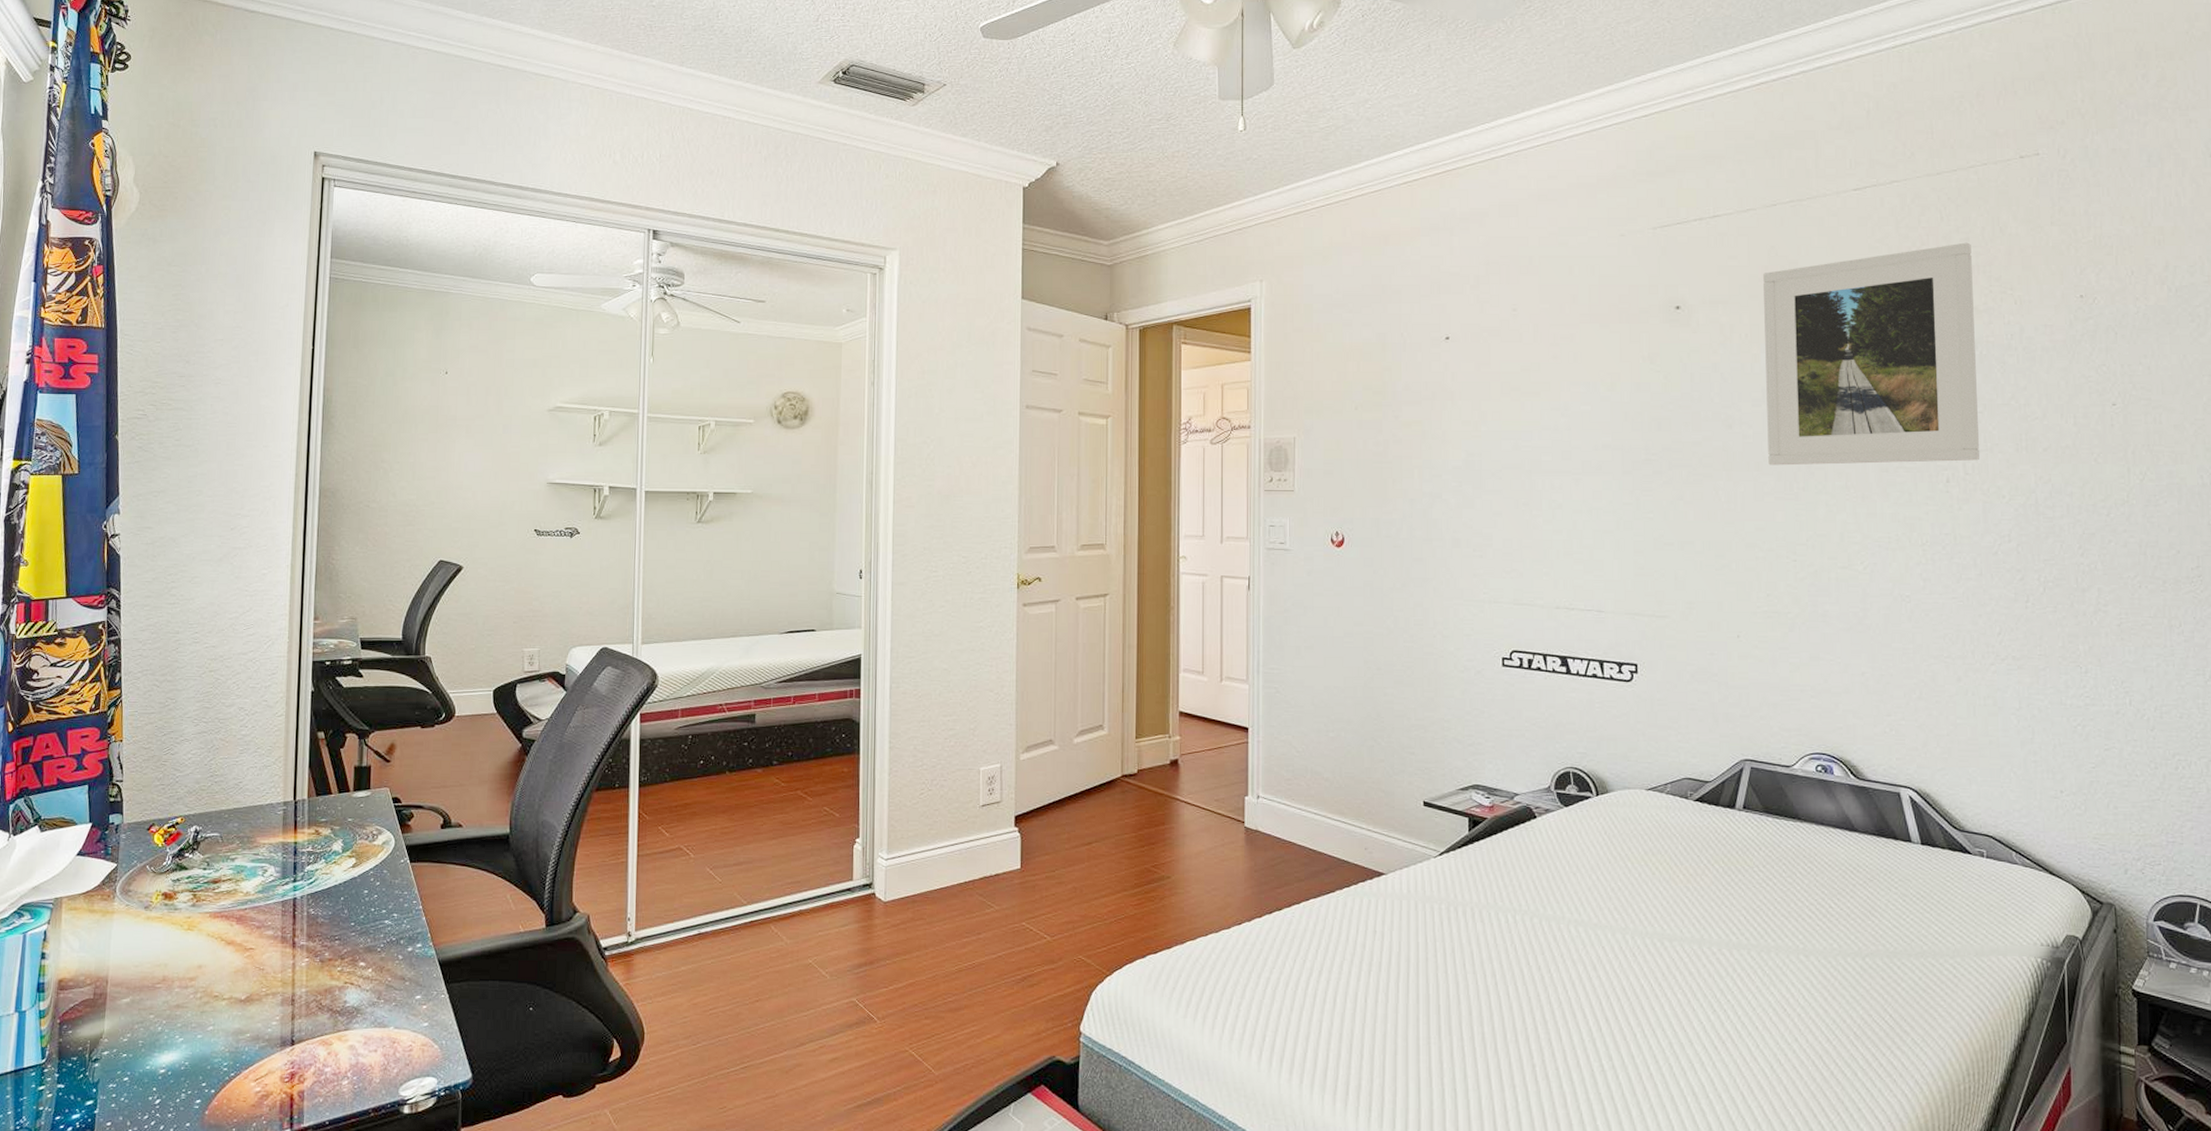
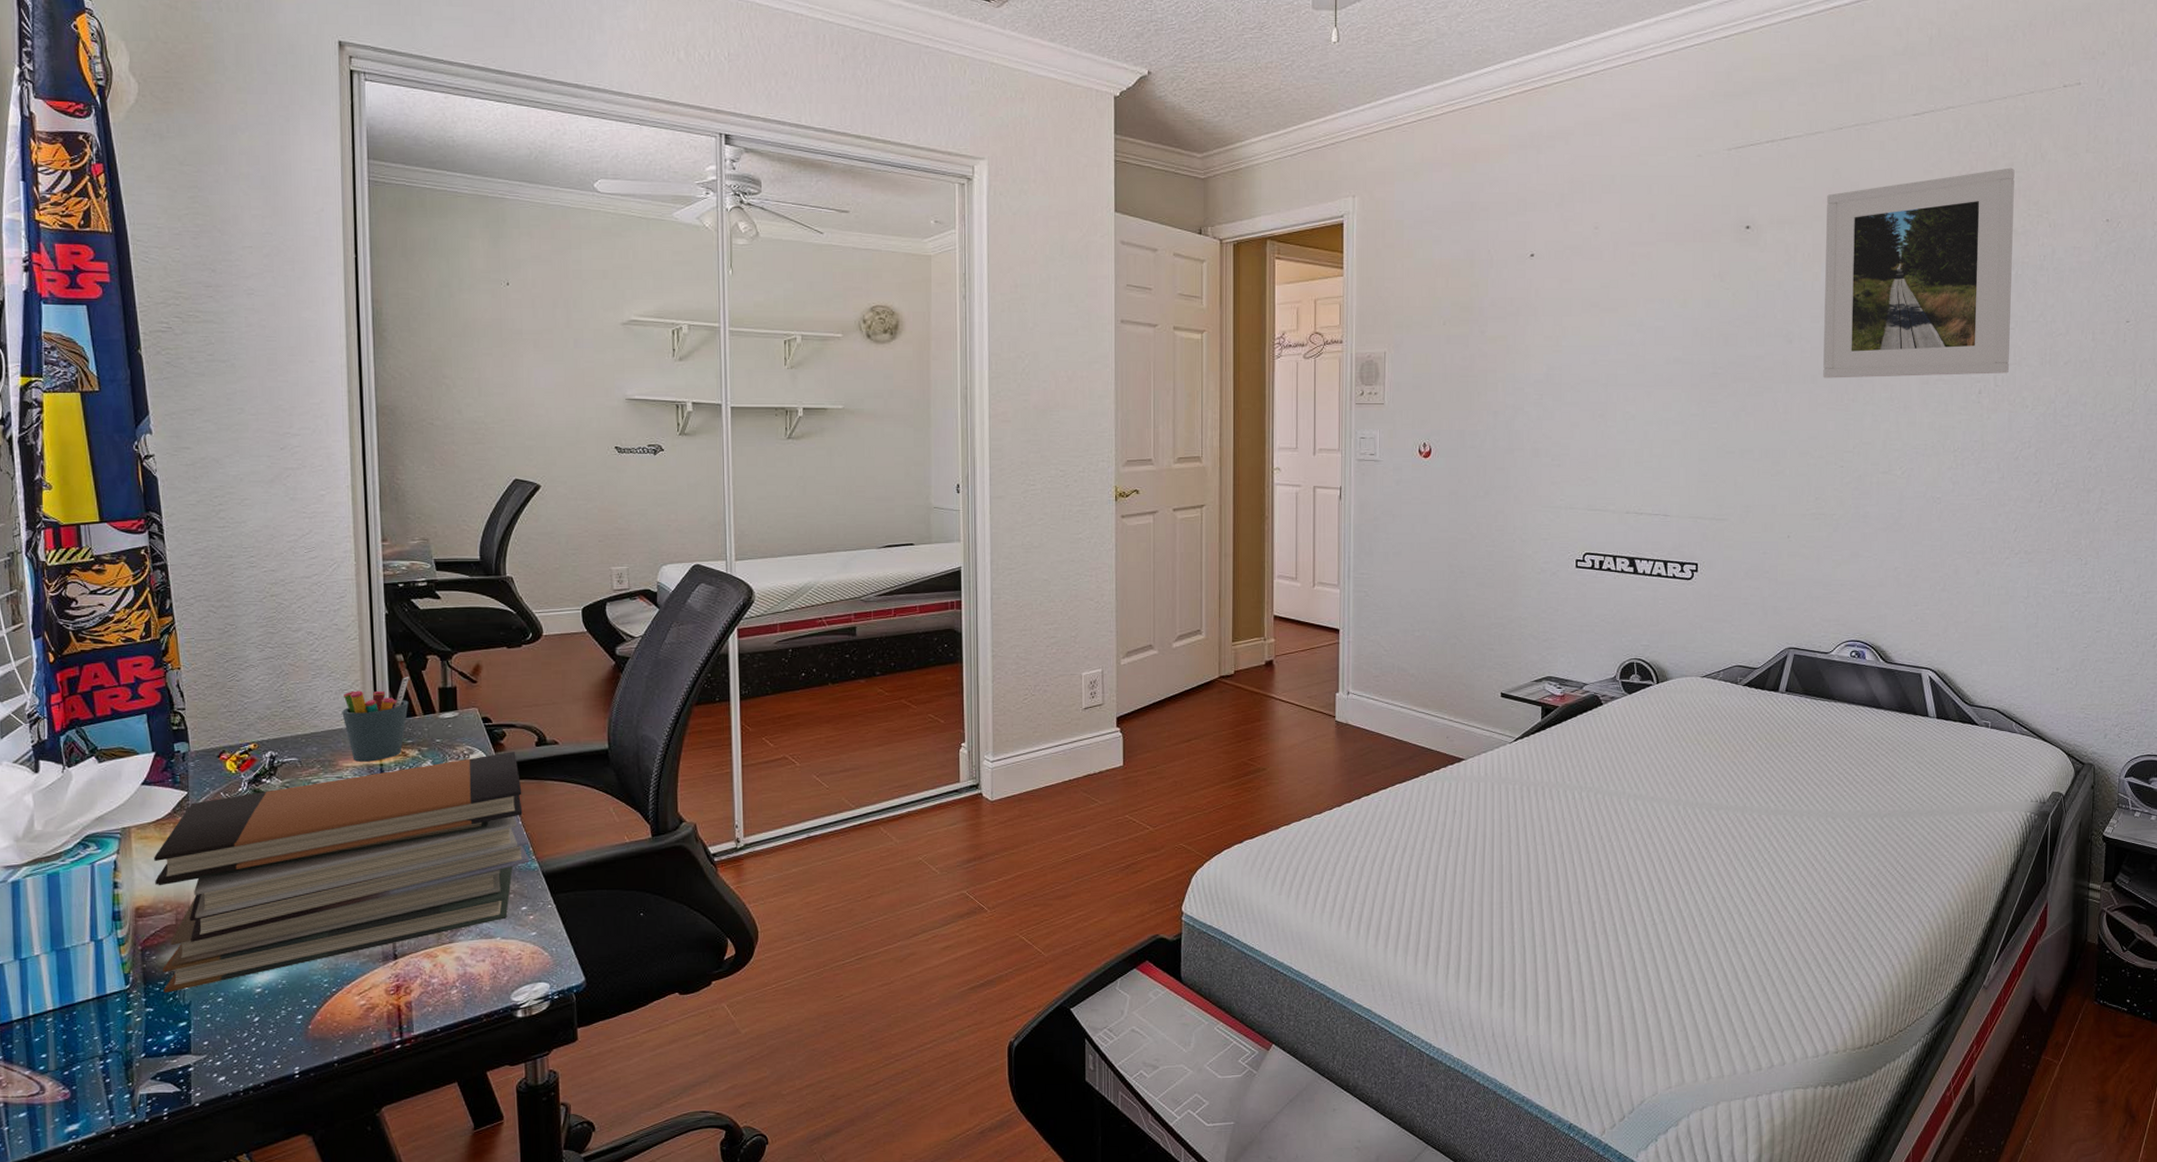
book stack: none [75,833,428,1069] -> present [154,752,530,993]
pen holder: none [263,754,328,839] -> present [342,677,409,762]

